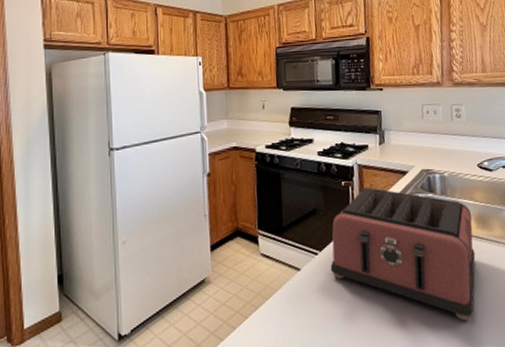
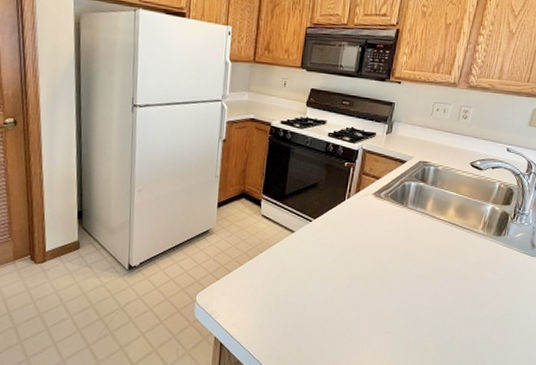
toaster: present [330,187,476,321] -> none [320,170,454,289]

